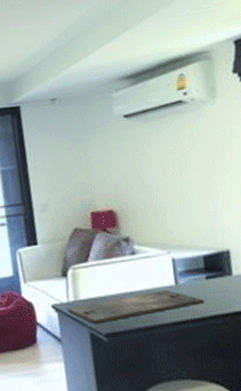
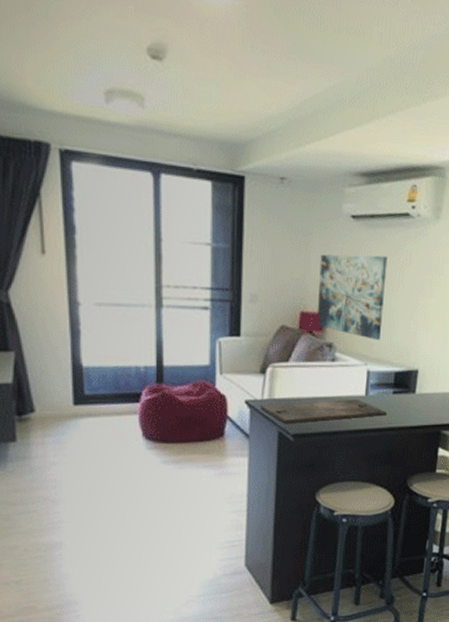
wall art: none [101,144,179,227] -> present [316,254,388,340]

